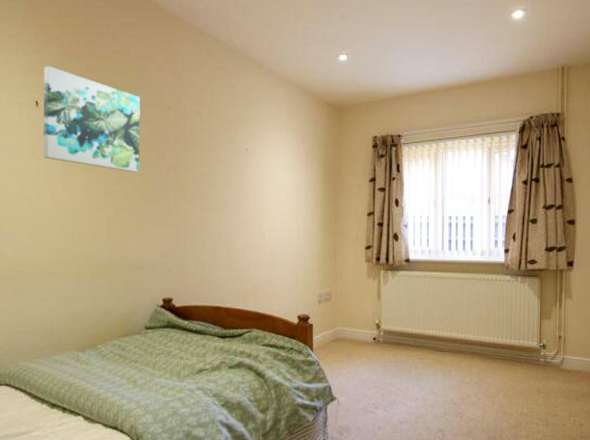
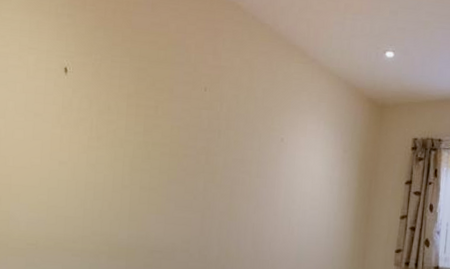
wall art: present [43,65,140,173] -> none [68,31,176,153]

